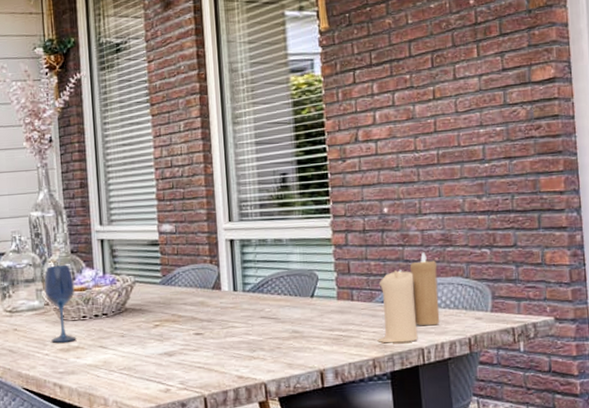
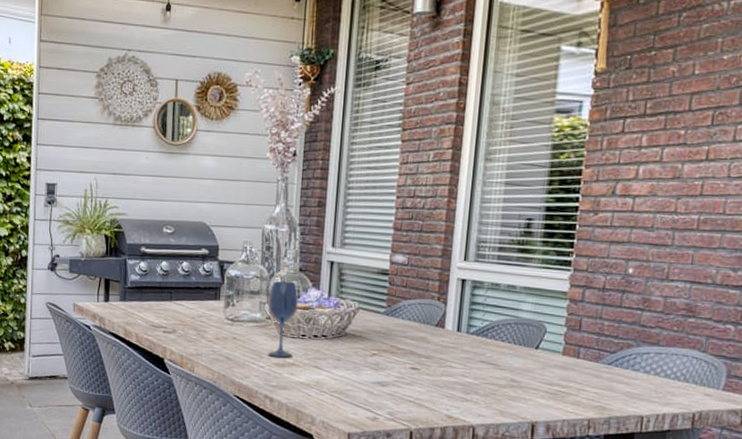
candle: present [377,270,418,343] -> none [596,334,648,409]
candle: present [398,252,440,326] -> none [632,319,674,396]

